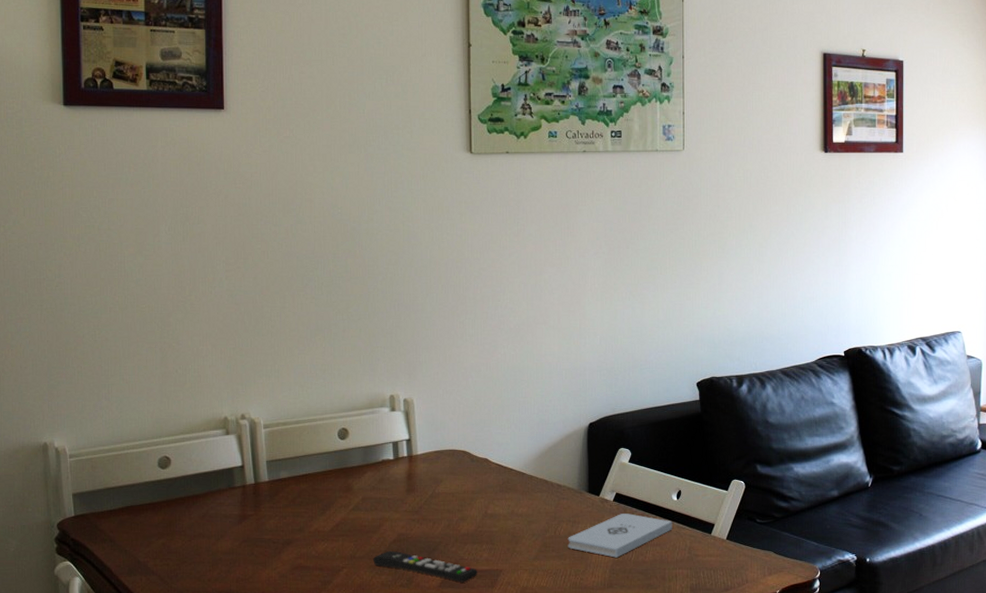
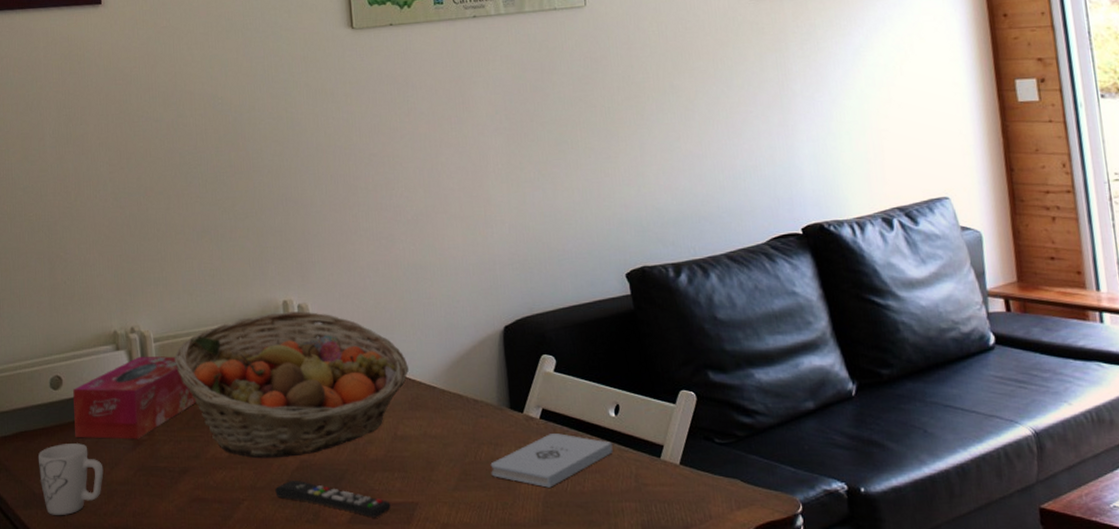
mug: none [144,517,209,581] -> present [38,443,104,515]
tissue box: none [181,440,303,515] -> present [73,356,197,440]
fruit basket: none [283,405,502,531] -> present [174,311,409,458]

